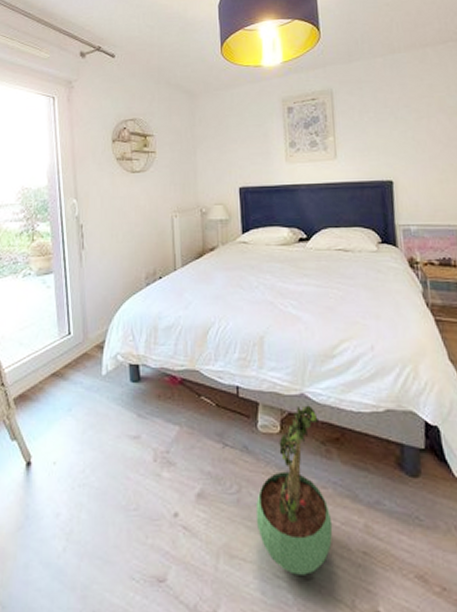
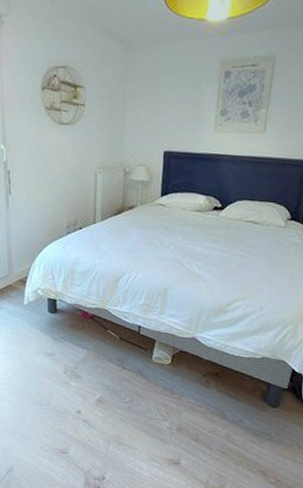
potted plant: present [255,405,333,575] -> none [142,346,204,461]

